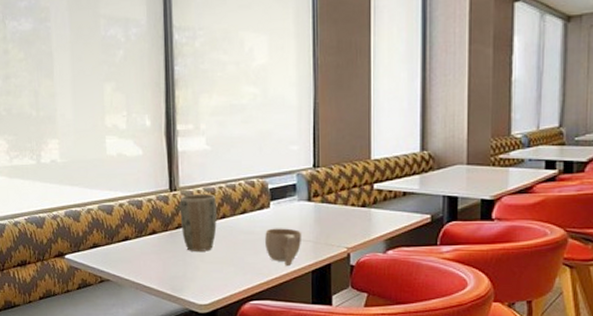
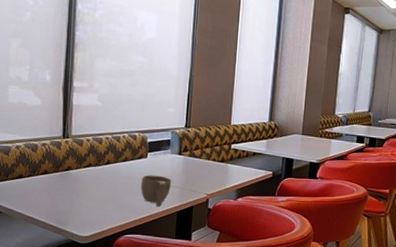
plant pot: present [180,193,217,251] -> none [70,142,103,191]

